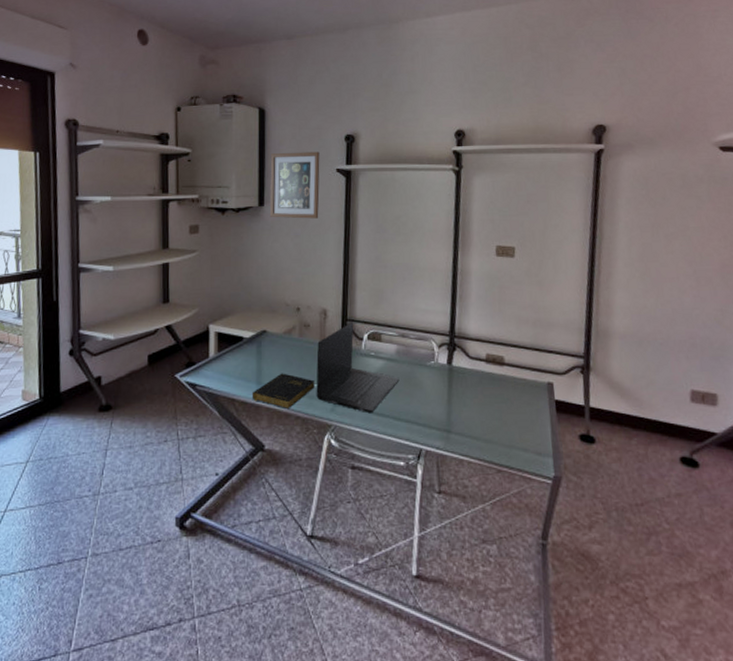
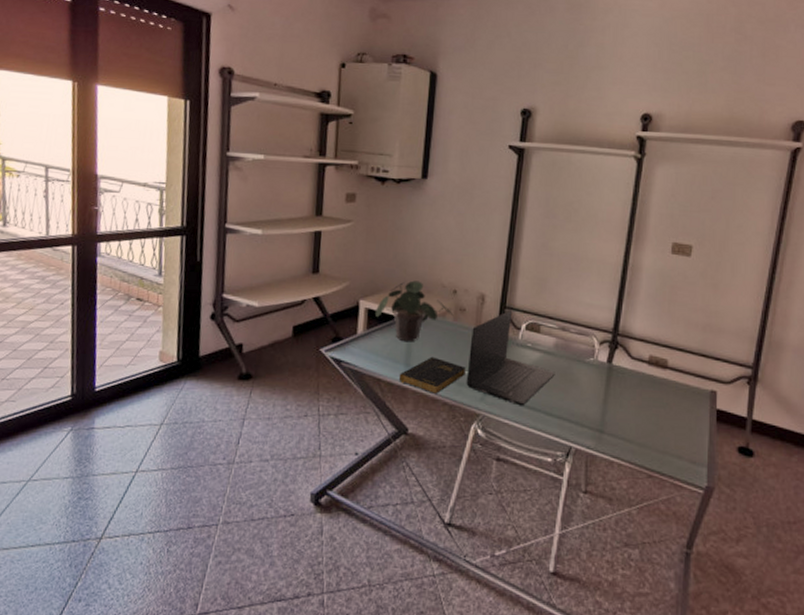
potted plant: none [224,302,299,361] -> present [374,280,454,342]
wall art: present [269,151,320,219] -> none [432,122,492,197]

